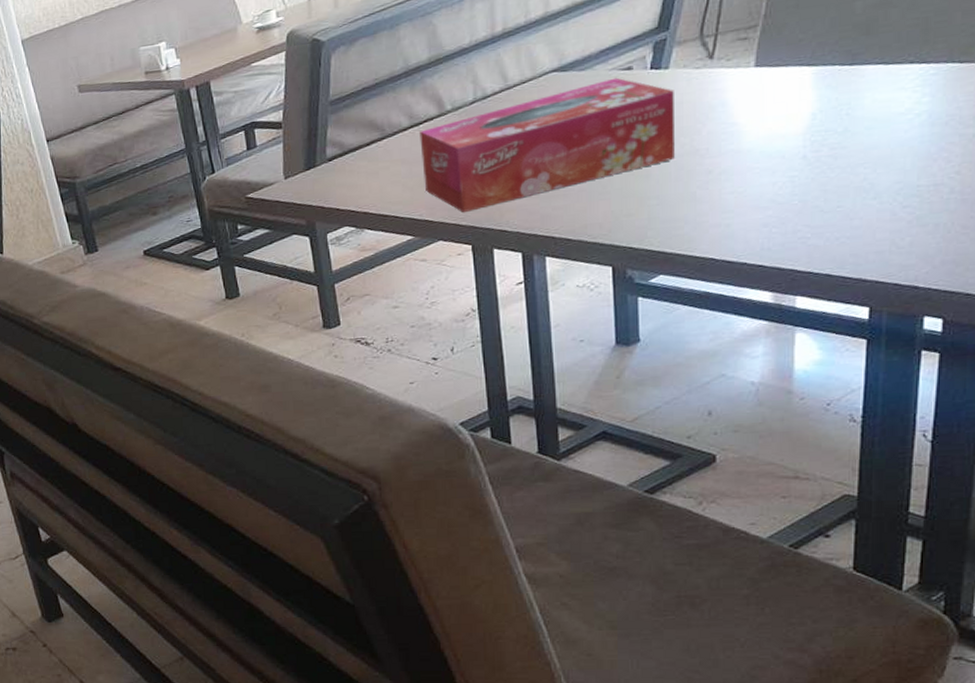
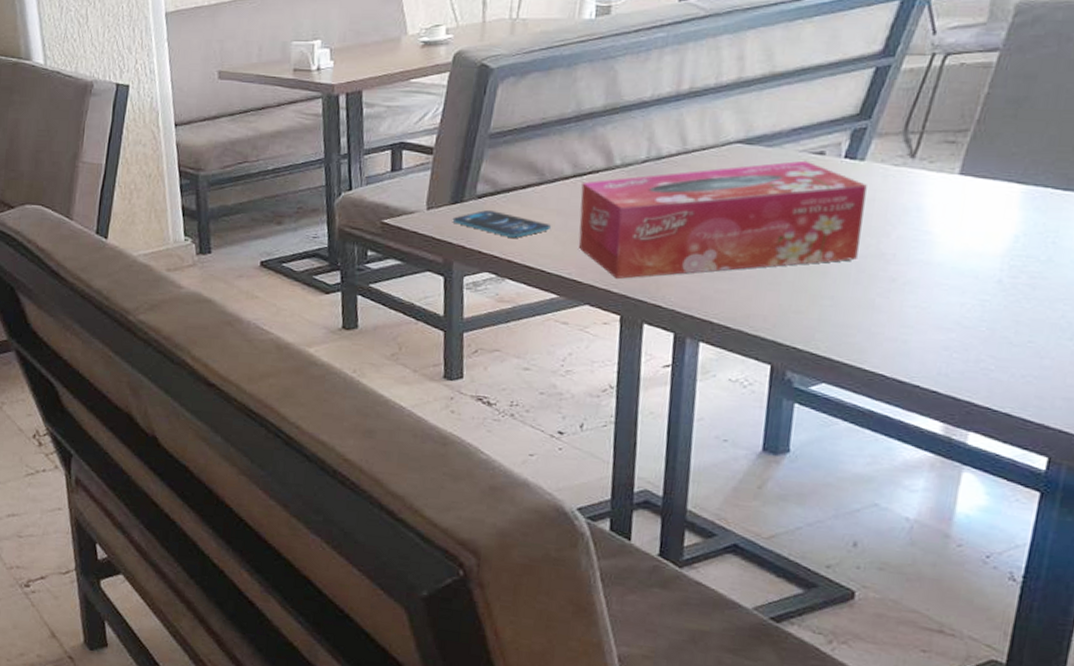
smartphone: none [309,170,399,192] -> present [452,210,552,238]

